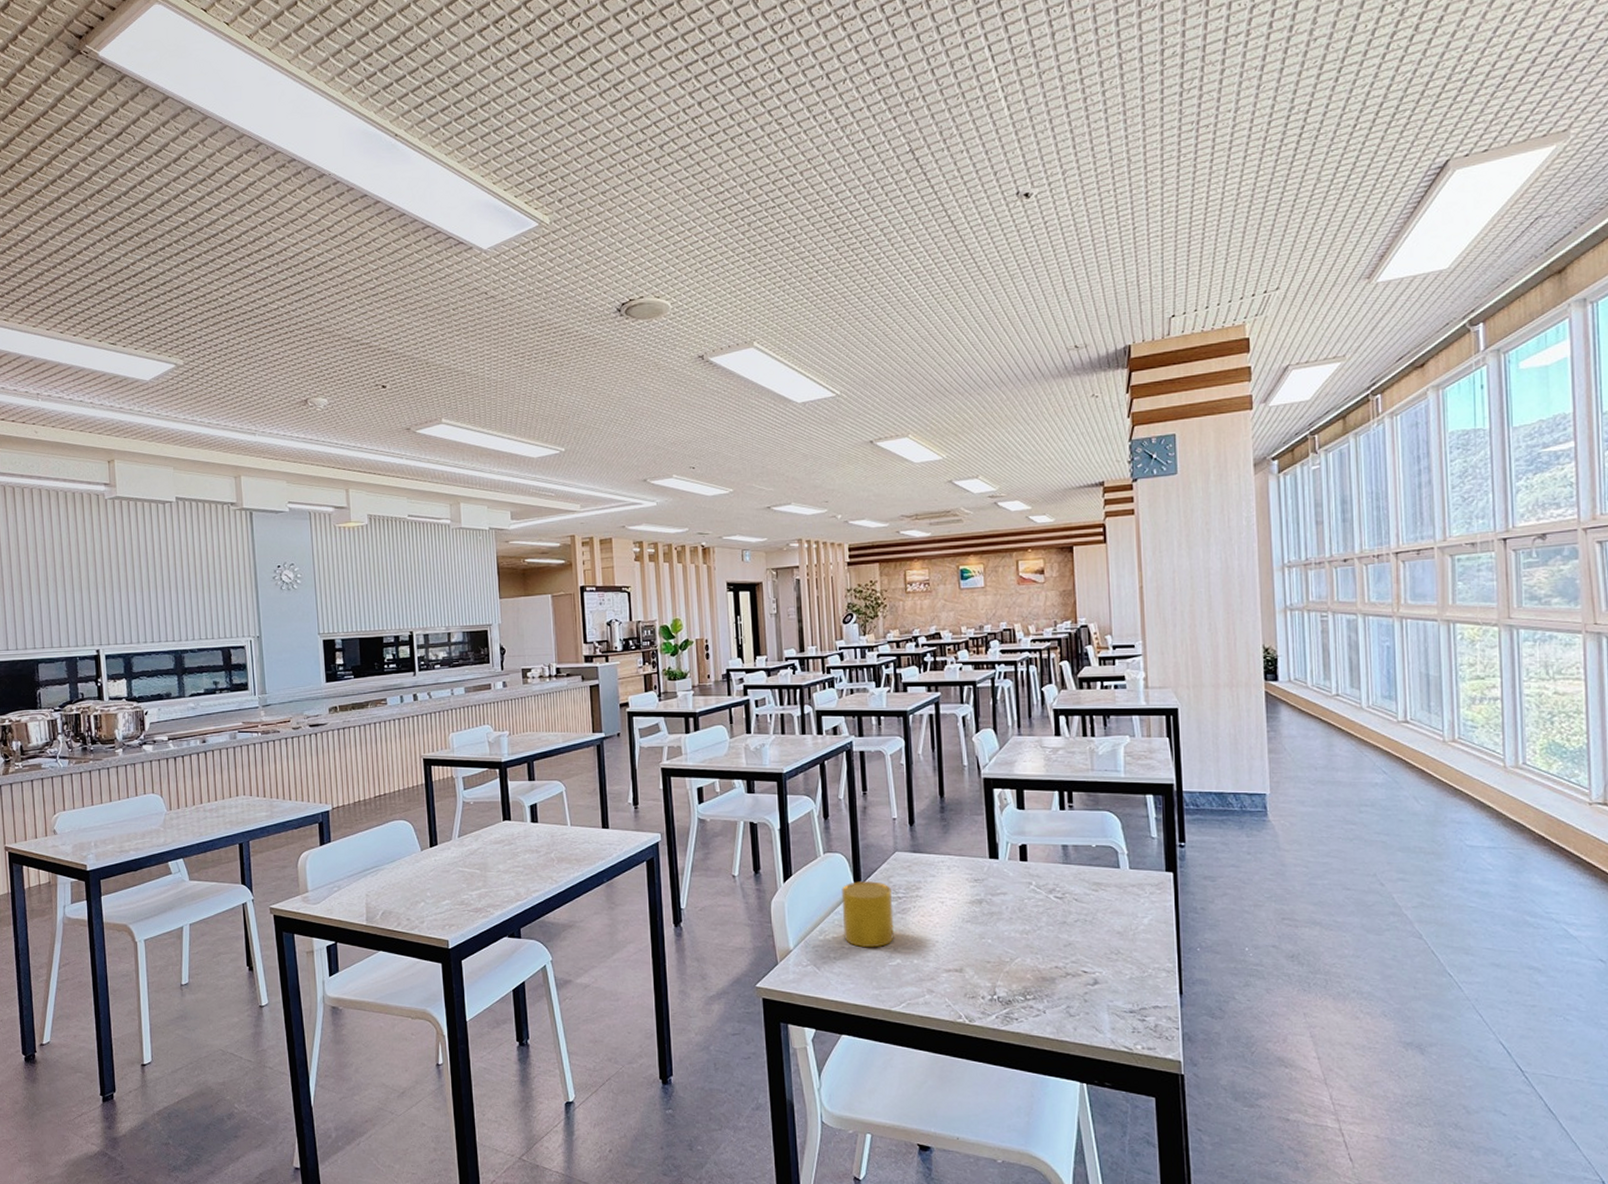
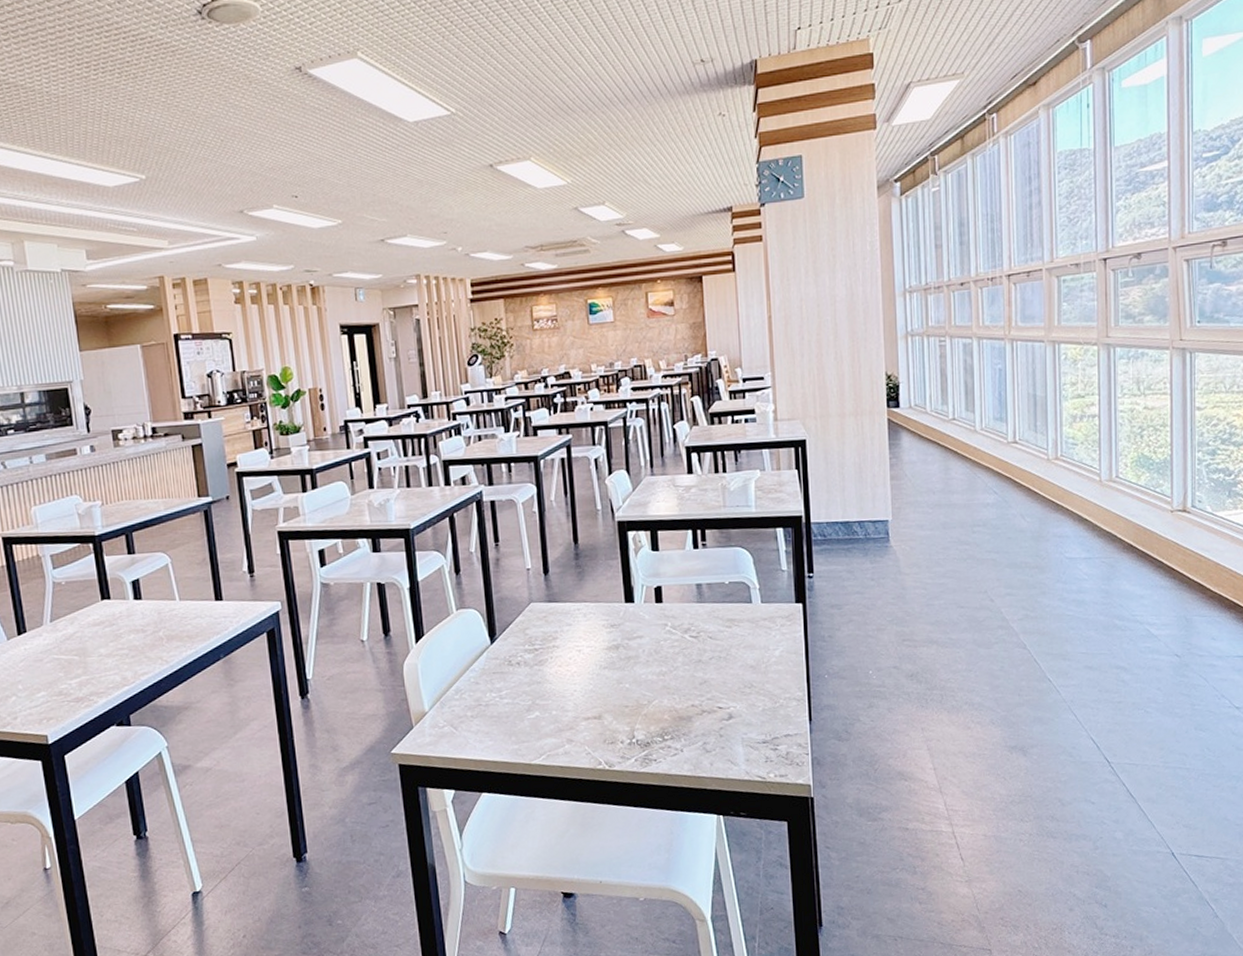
cup: present [841,880,895,948] -> none [476,634,533,703]

